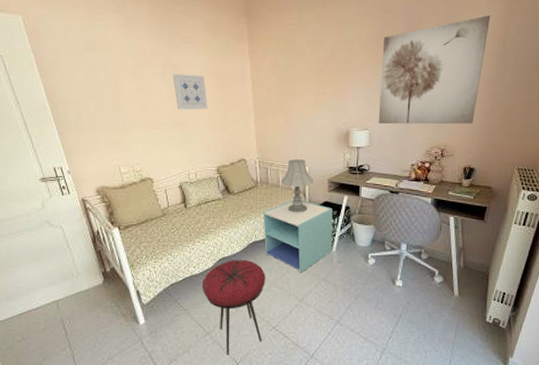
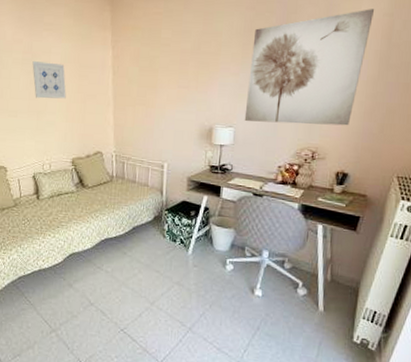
stool: present [202,260,266,355] -> none [50,256,117,355]
nightstand: present [263,200,333,273] -> none [116,197,191,275]
table lamp: present [281,159,313,213] -> none [138,154,172,212]

